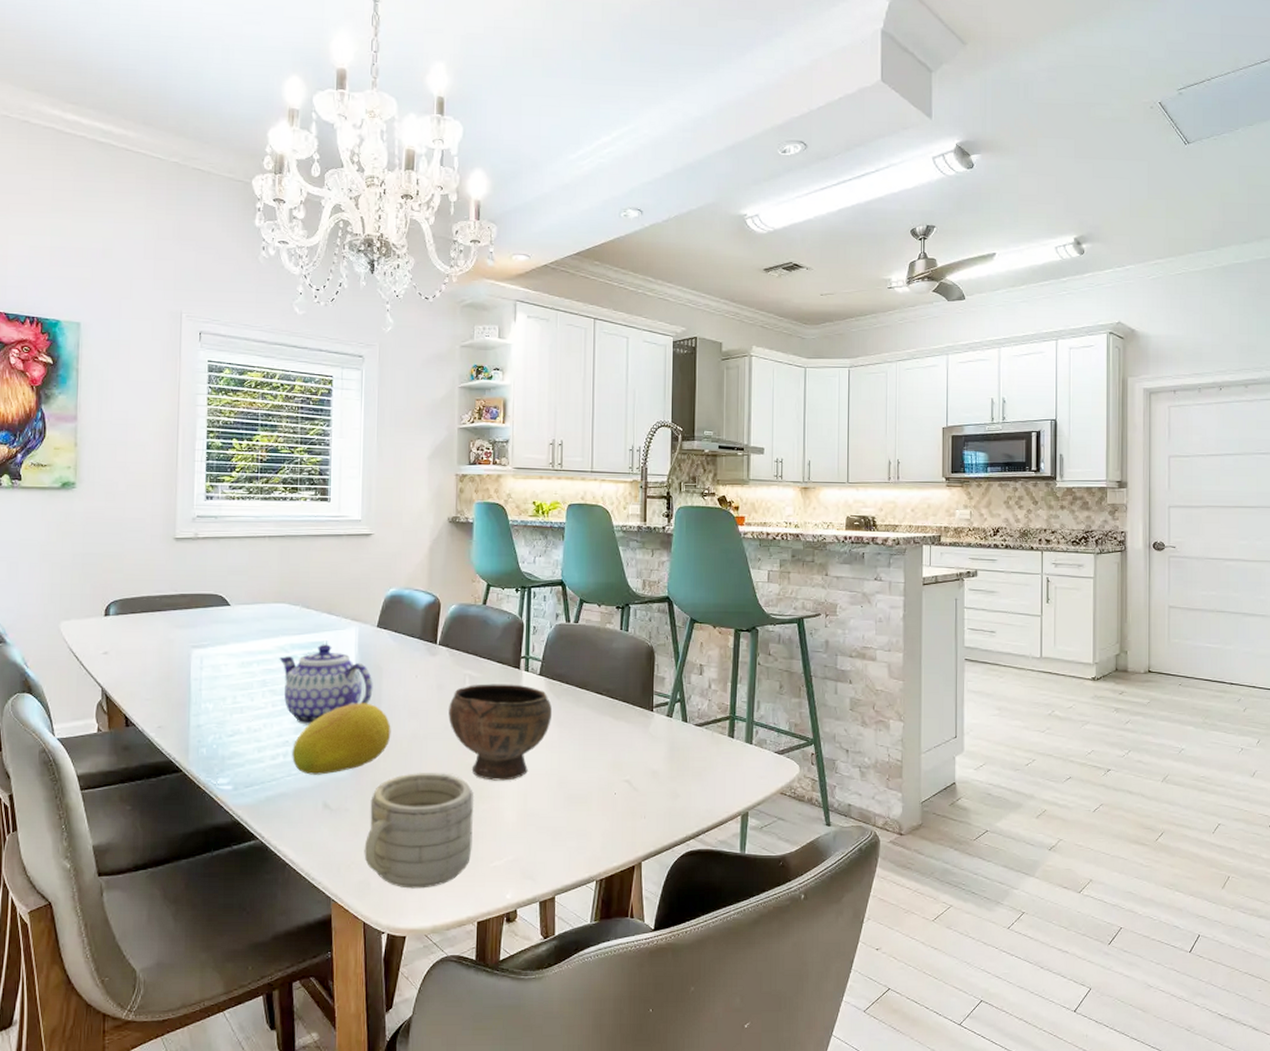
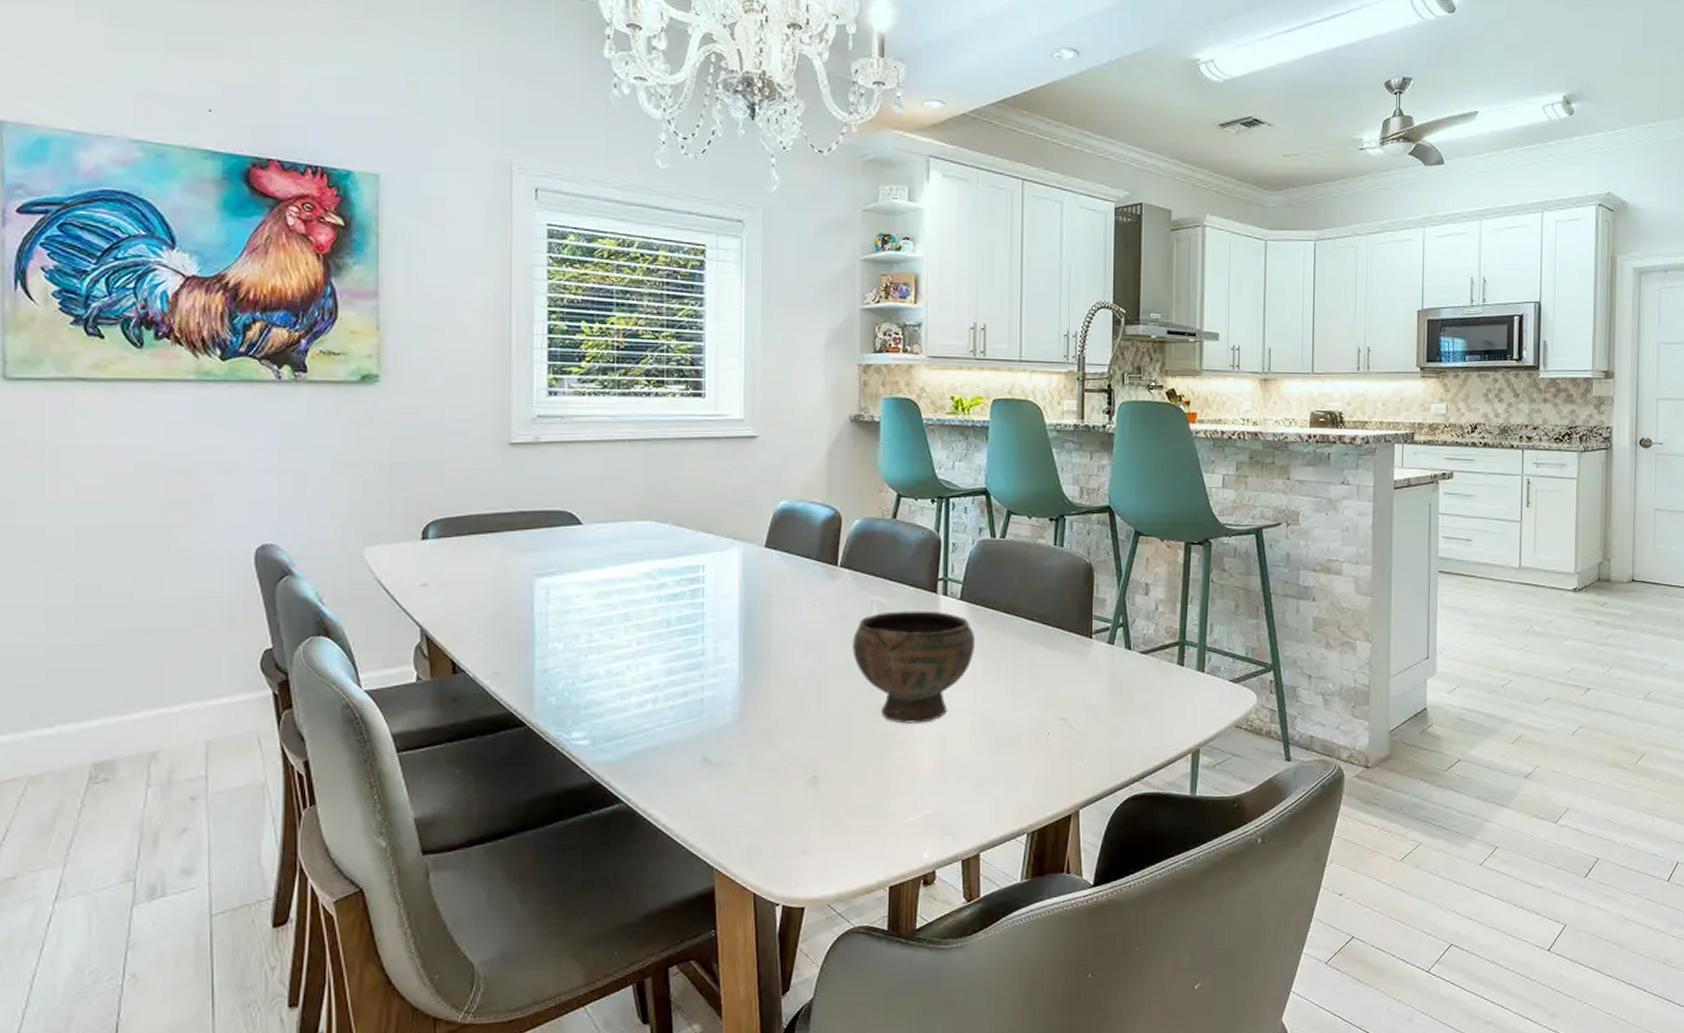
teapot: present [279,644,373,725] -> none [645,568,761,666]
fruit: present [292,703,391,775] -> none [663,637,784,724]
mug: present [364,773,473,889] -> none [753,717,883,853]

